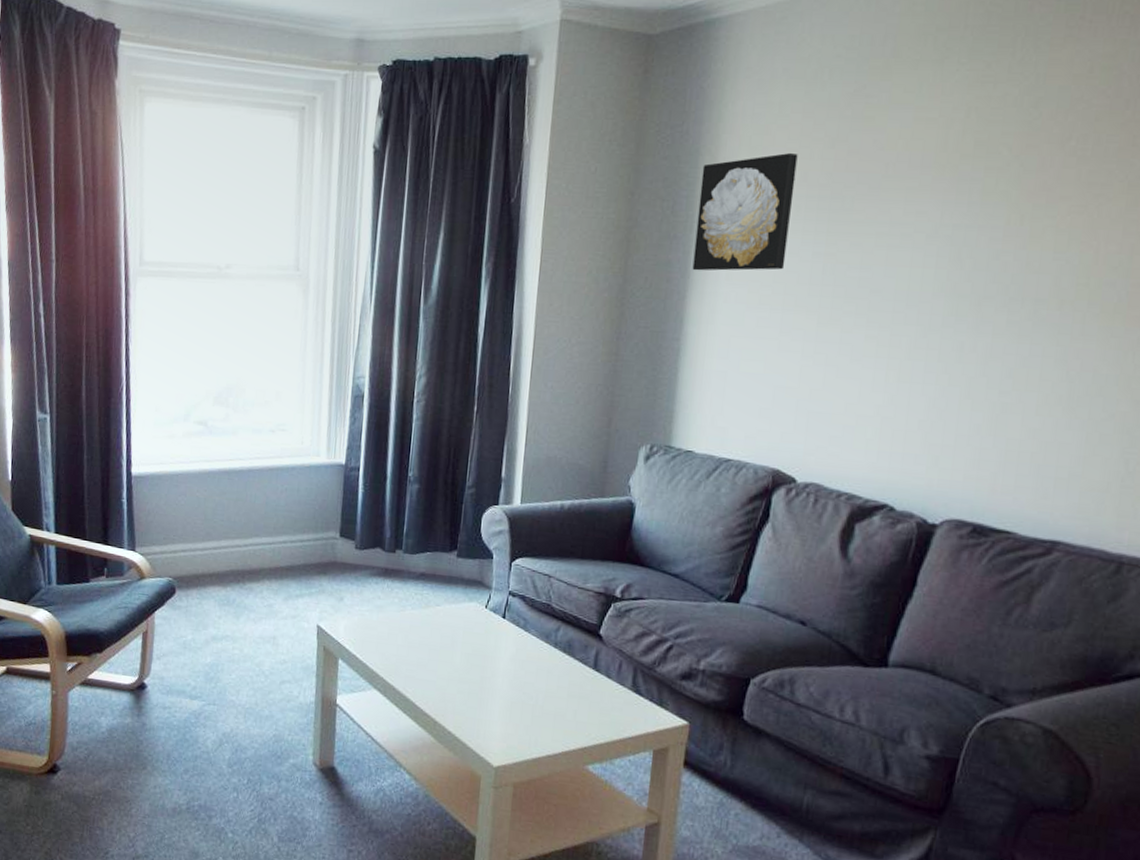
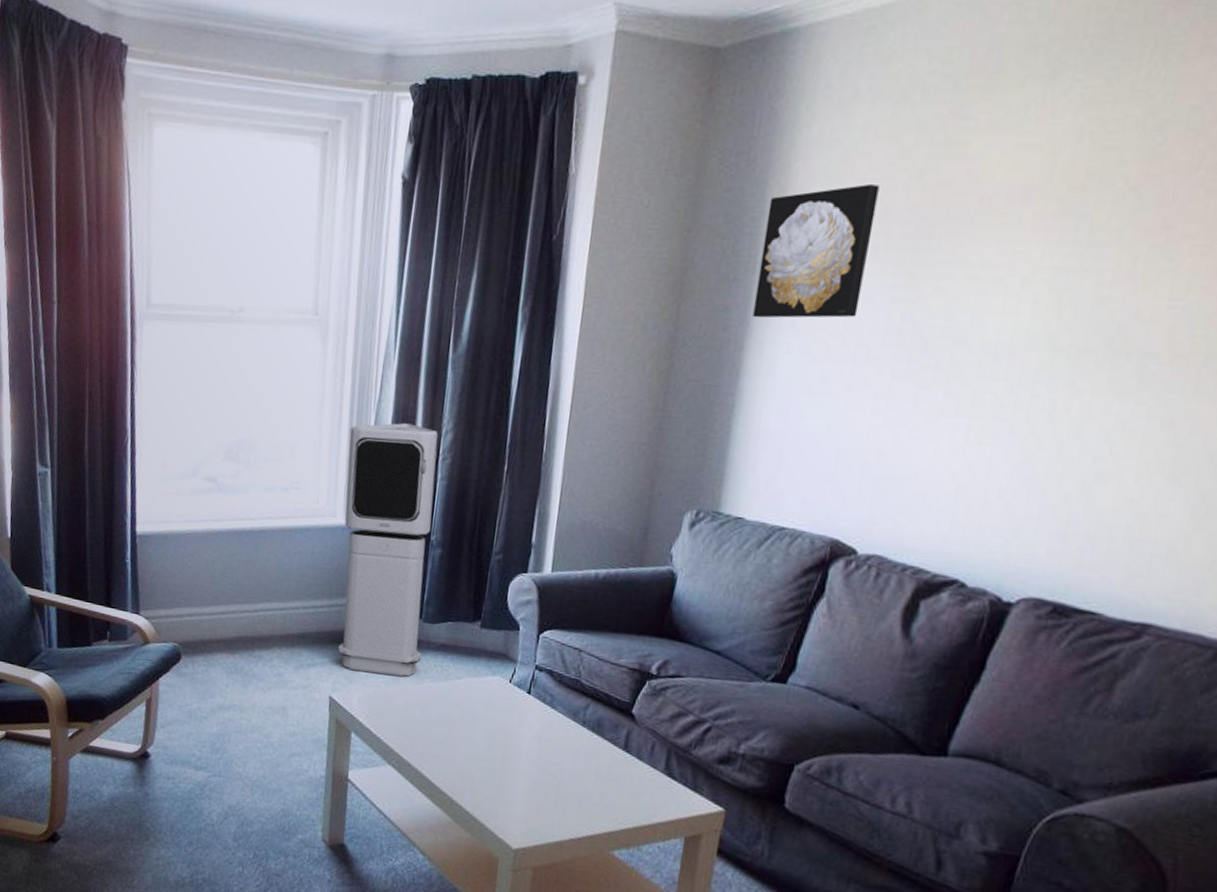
air purifier: none [324,368,413,605] -> present [338,423,438,677]

